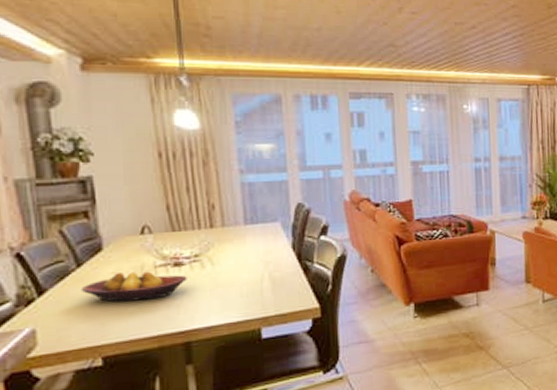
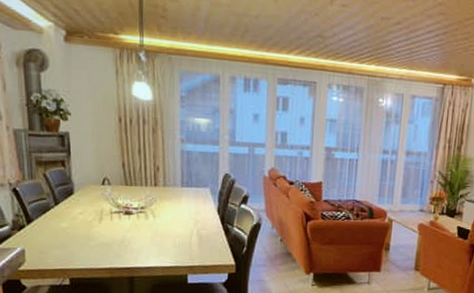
fruit bowl: present [81,271,187,303] -> none [57,214,135,239]

